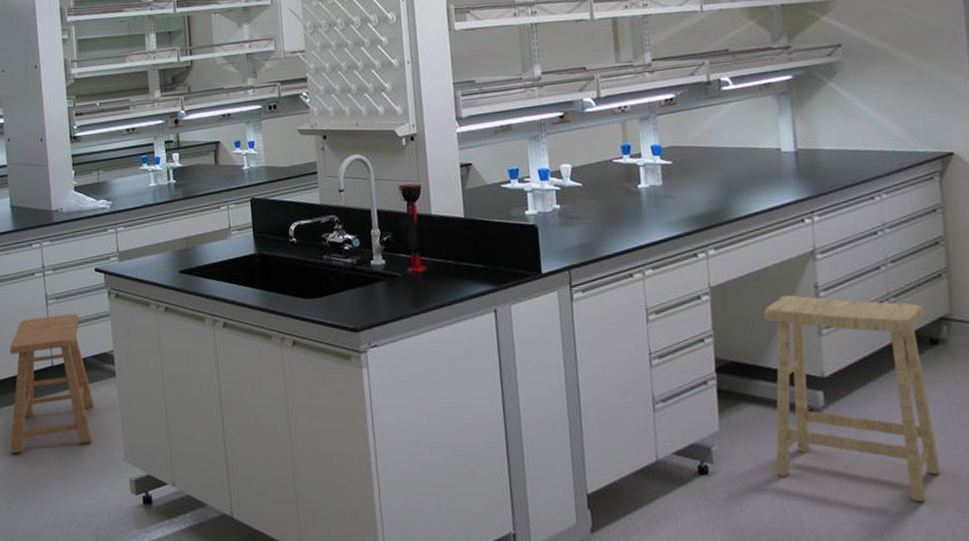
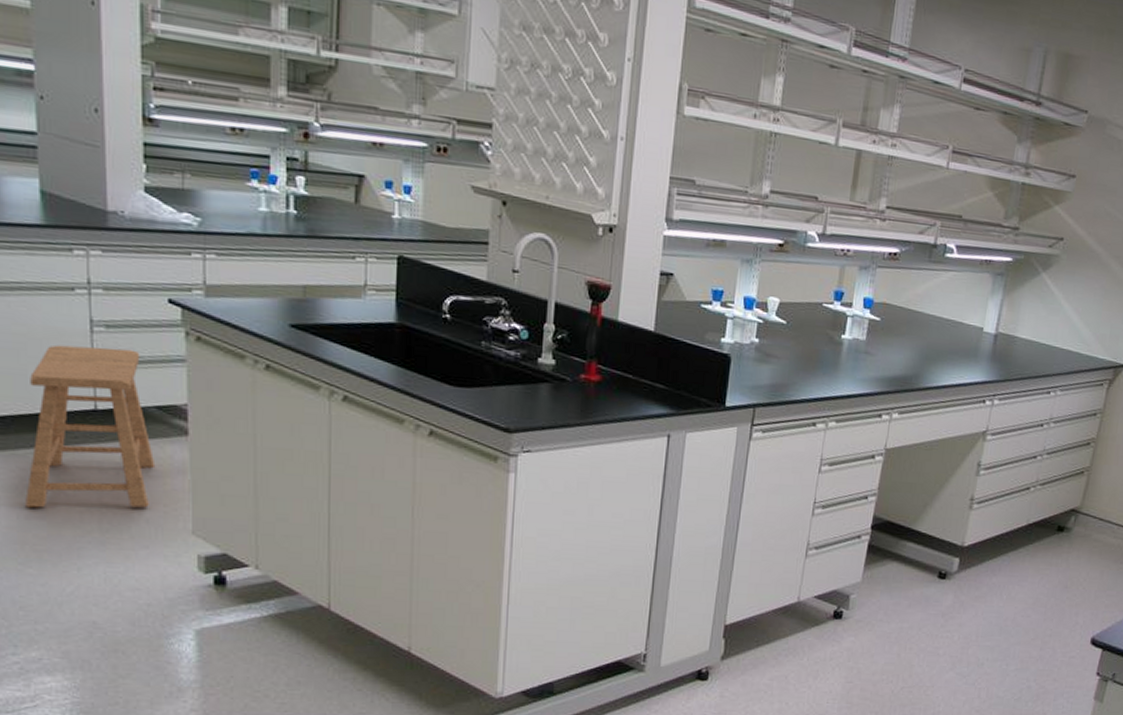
stool: present [763,295,940,503] -> none [901,468,1061,661]

